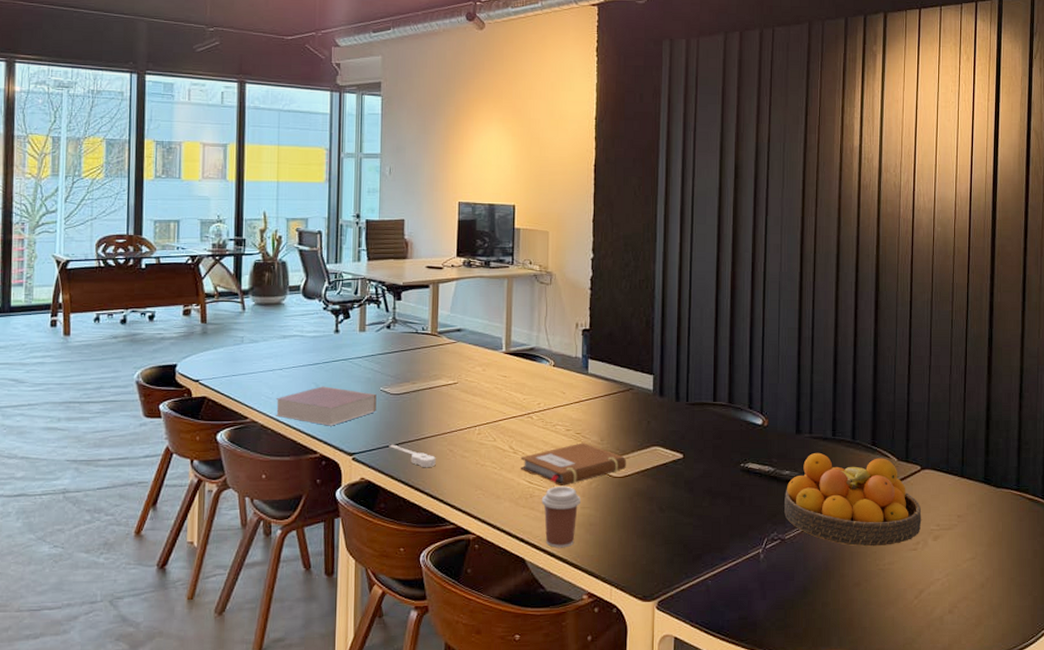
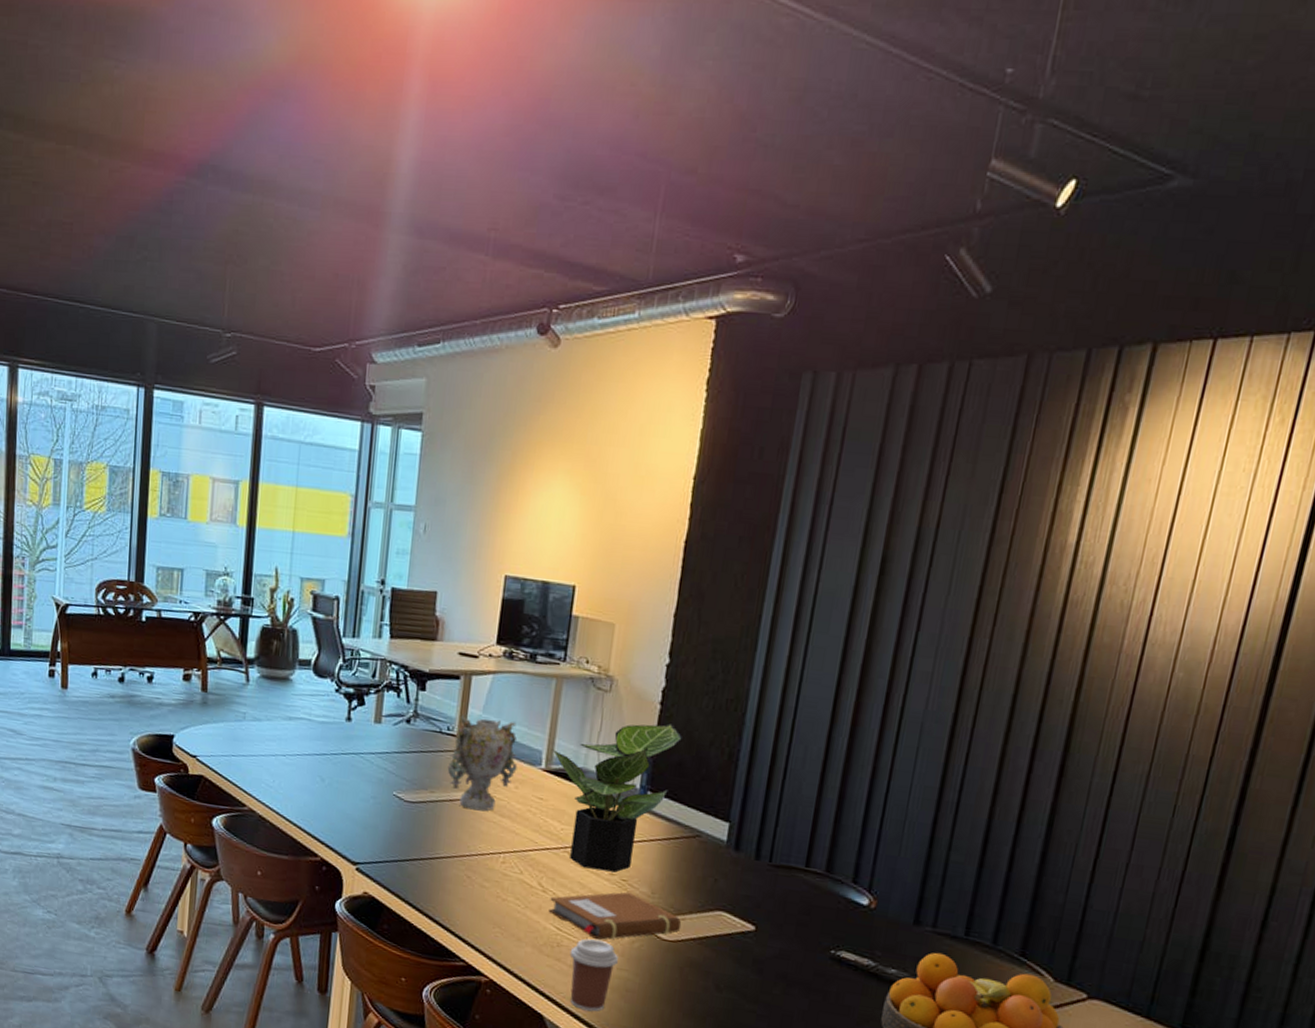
book: present [275,386,377,426] -> none [275,780,388,828]
acoustic guitar: present [389,444,436,467] -> none [398,859,451,893]
vase: none [425,315,483,393] -> present [447,714,518,811]
potted plant: none [511,304,610,428] -> present [553,723,682,873]

